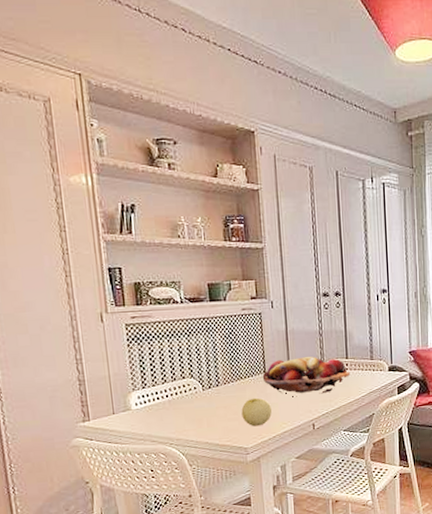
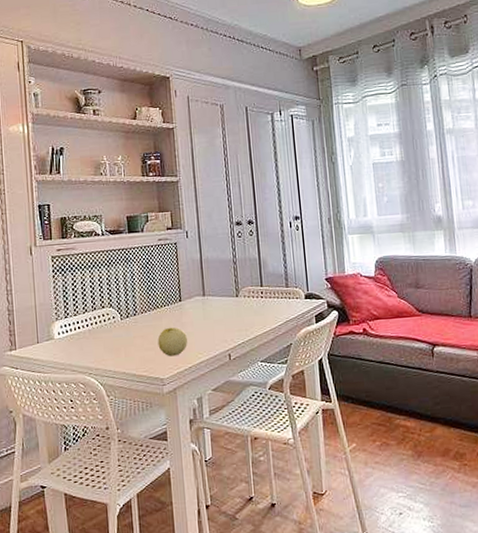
fruit basket: present [262,357,351,394] -> none [178,285,266,323]

